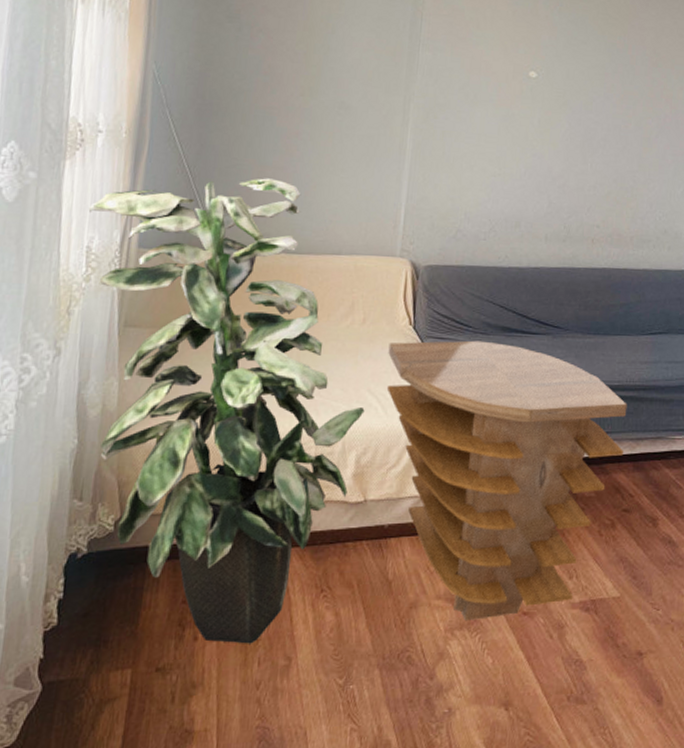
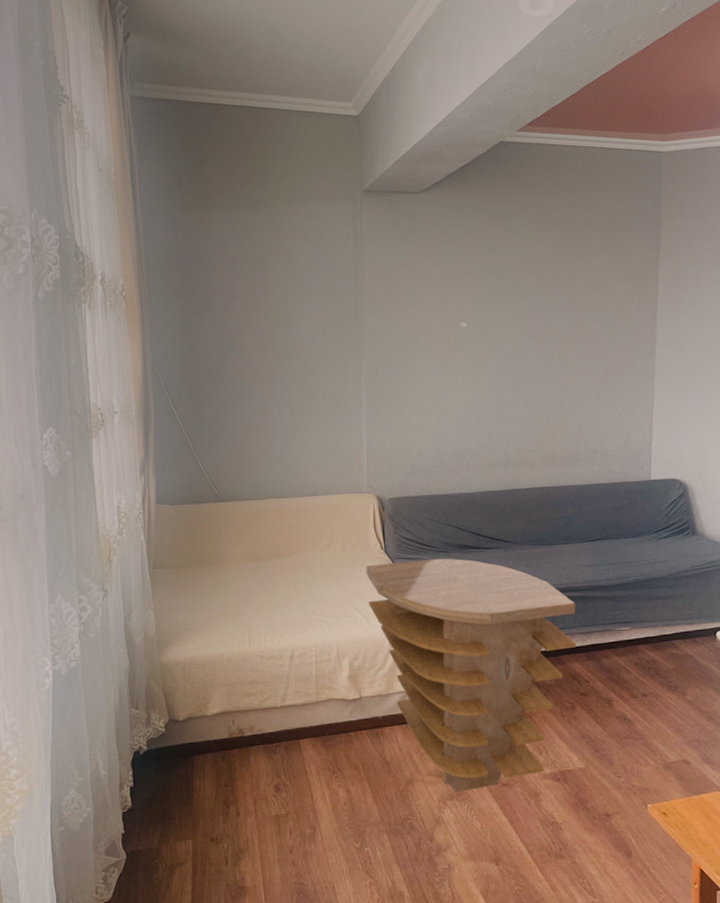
indoor plant: present [88,178,365,644] -> none [114,437,352,818]

